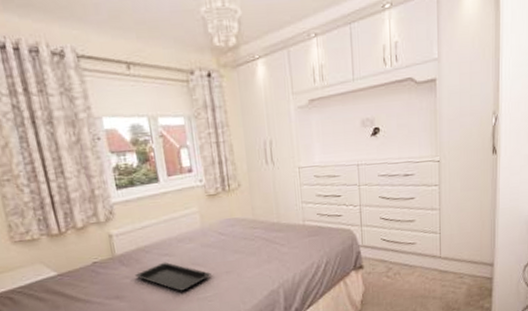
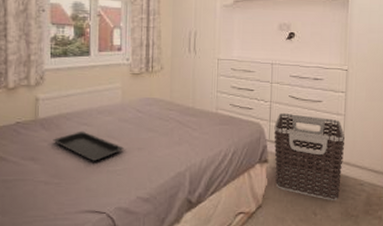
clothes hamper: none [366,214,442,297] -> present [274,112,345,200]

